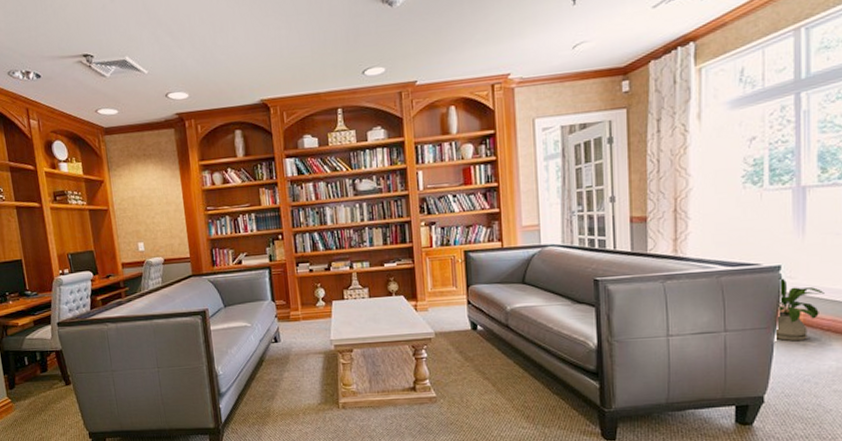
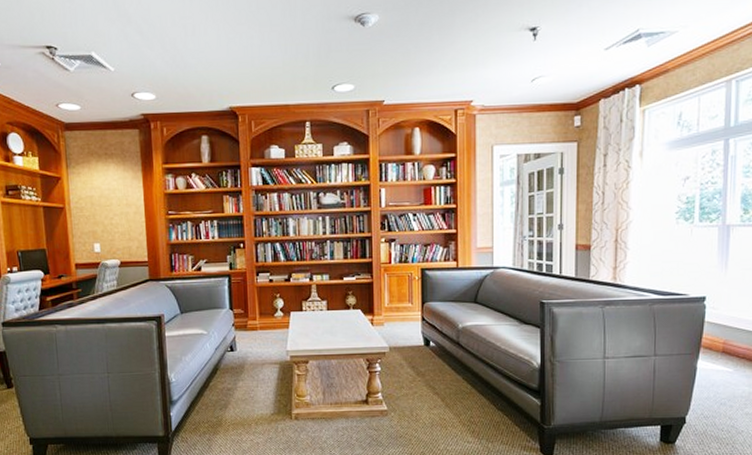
house plant: present [777,278,824,342] -> none [699,308,741,367]

